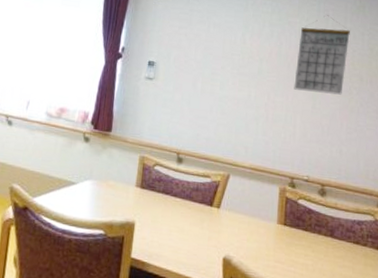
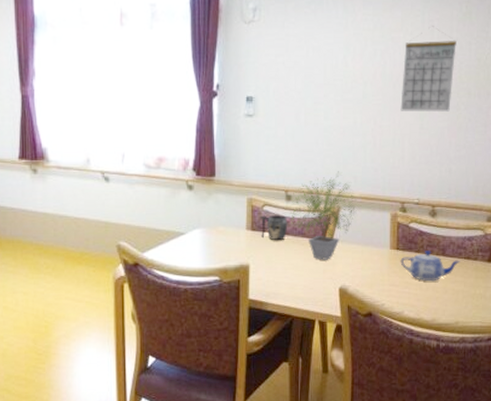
mug: none [150,174,177,201] -> present [260,215,288,240]
potted plant: none [179,140,251,227] -> present [289,171,362,260]
teapot: none [287,229,349,263] -> present [400,249,461,282]

